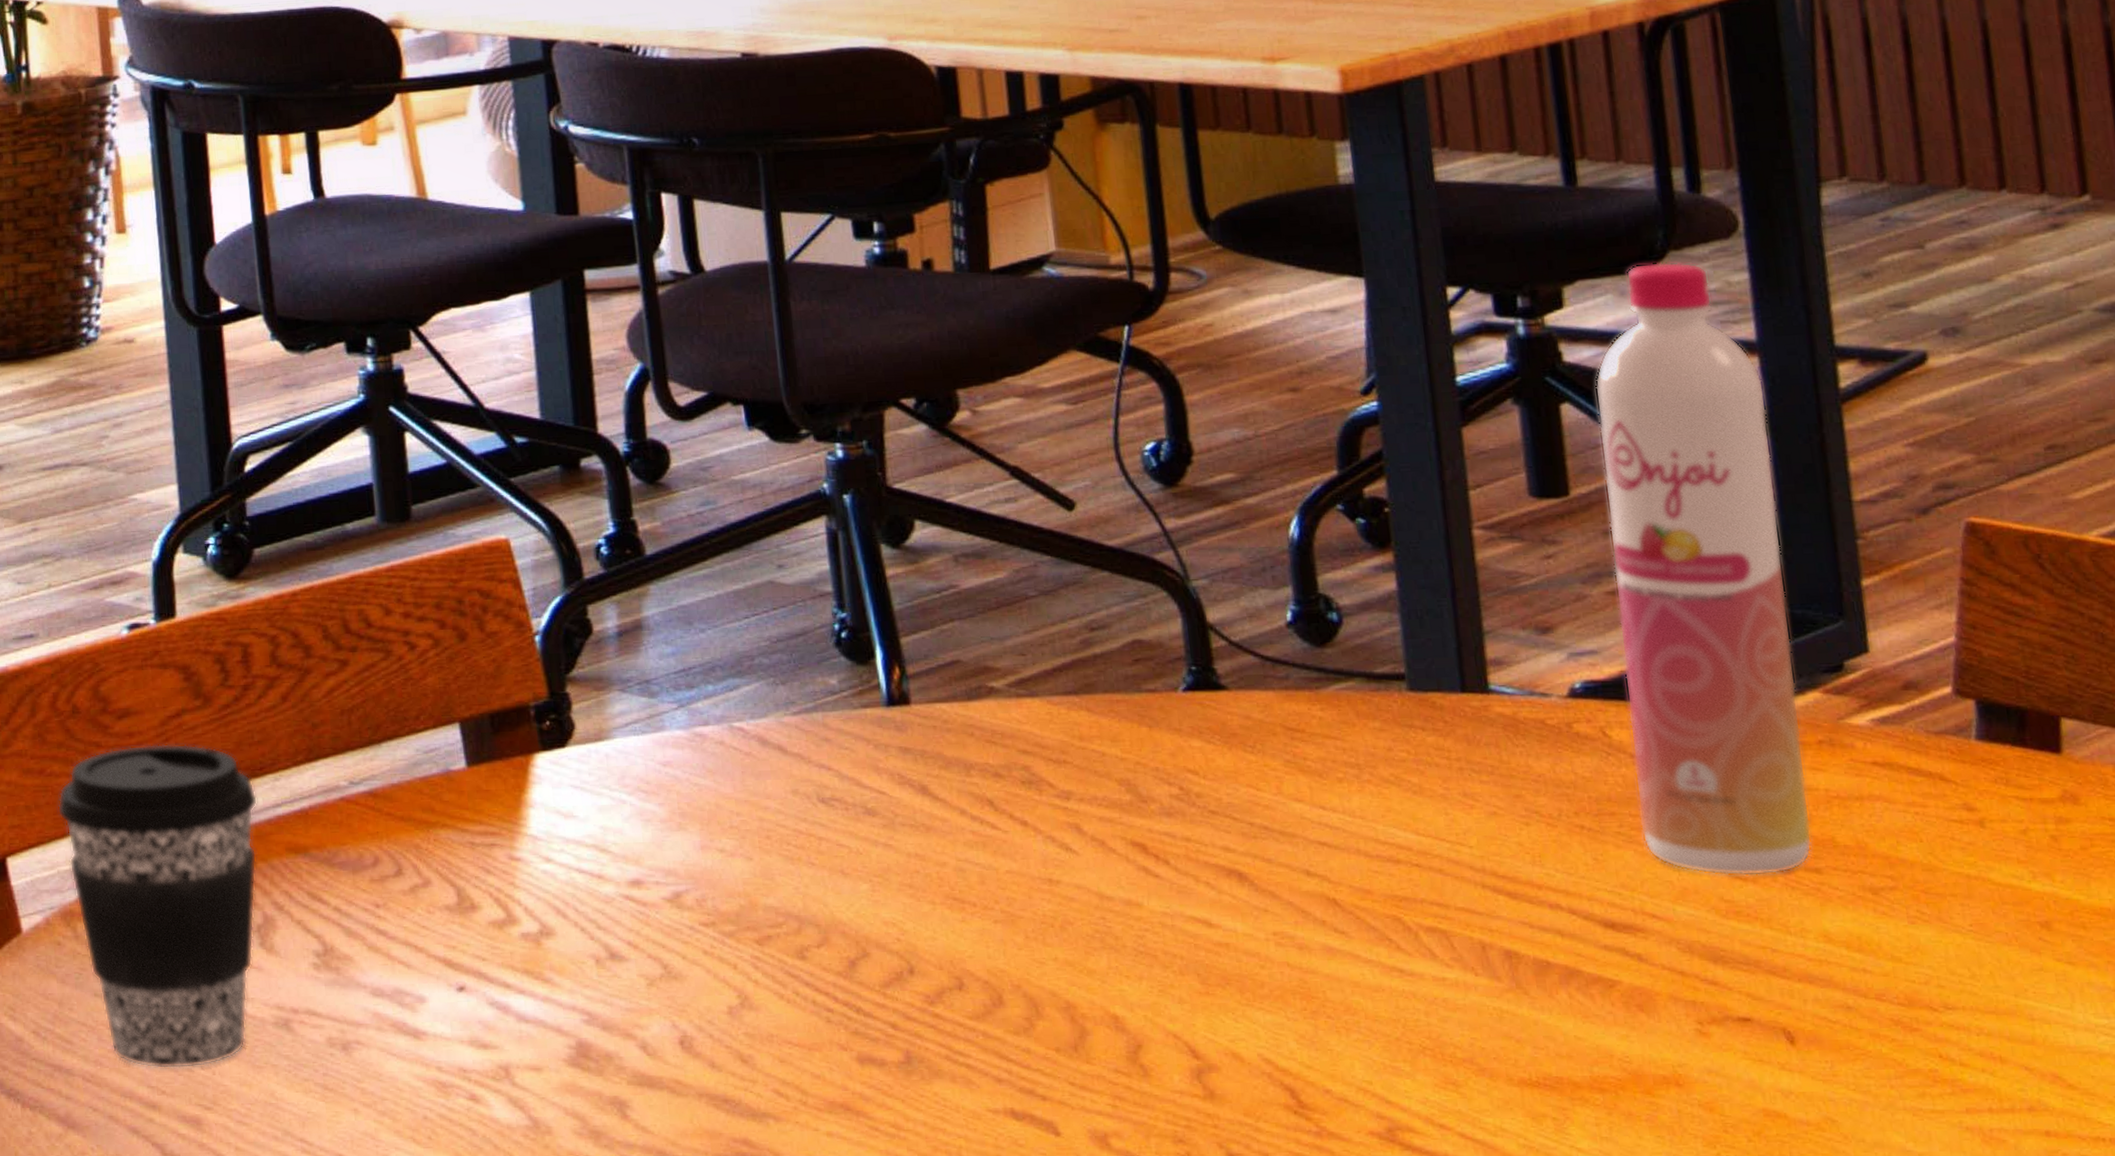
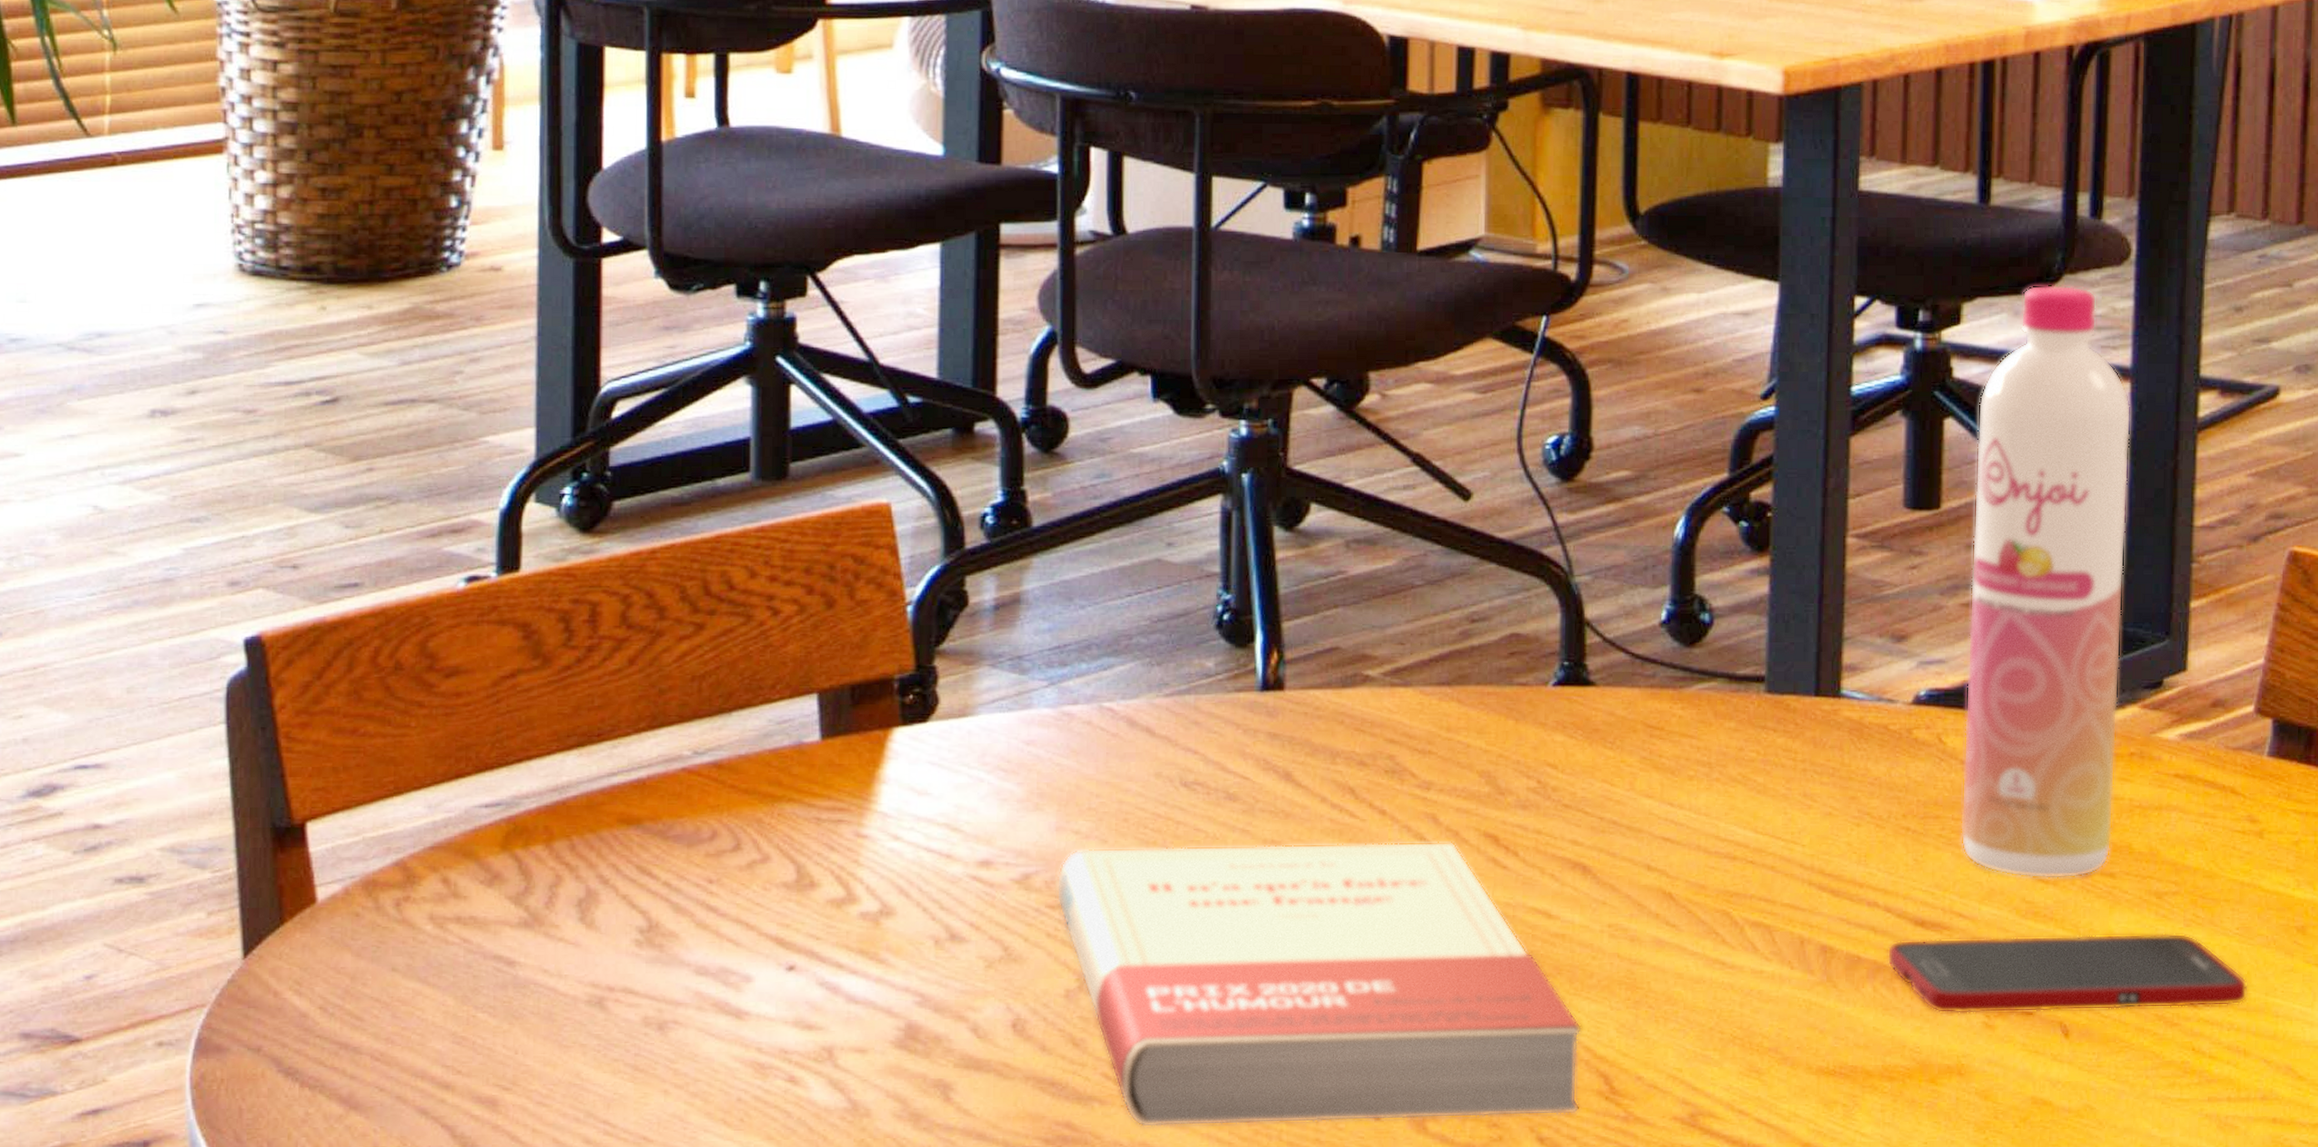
coffee cup: present [57,743,258,1069] -> none [368,705,592,1048]
book: none [707,851,1269,1145] -> present [1056,842,1583,1128]
cell phone: none [1578,931,1995,1021] -> present [1887,933,2248,1015]

